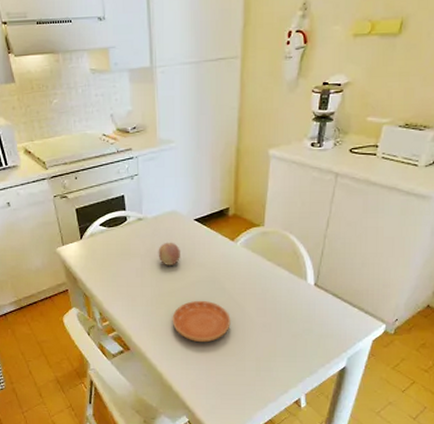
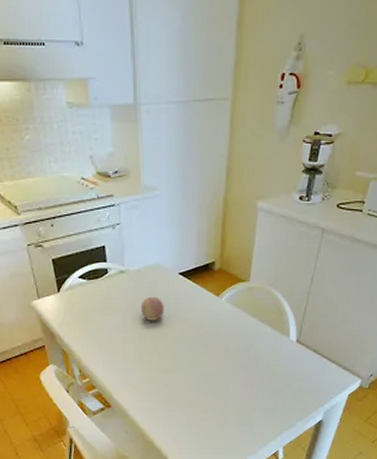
saucer: present [172,300,231,343] -> none [154,356,214,399]

